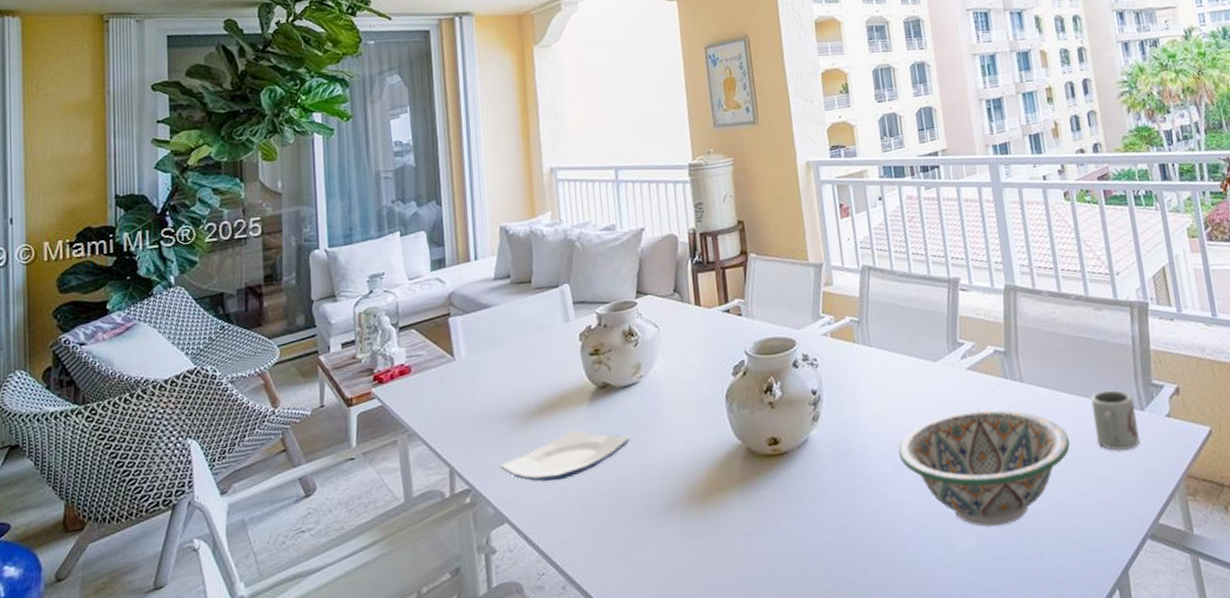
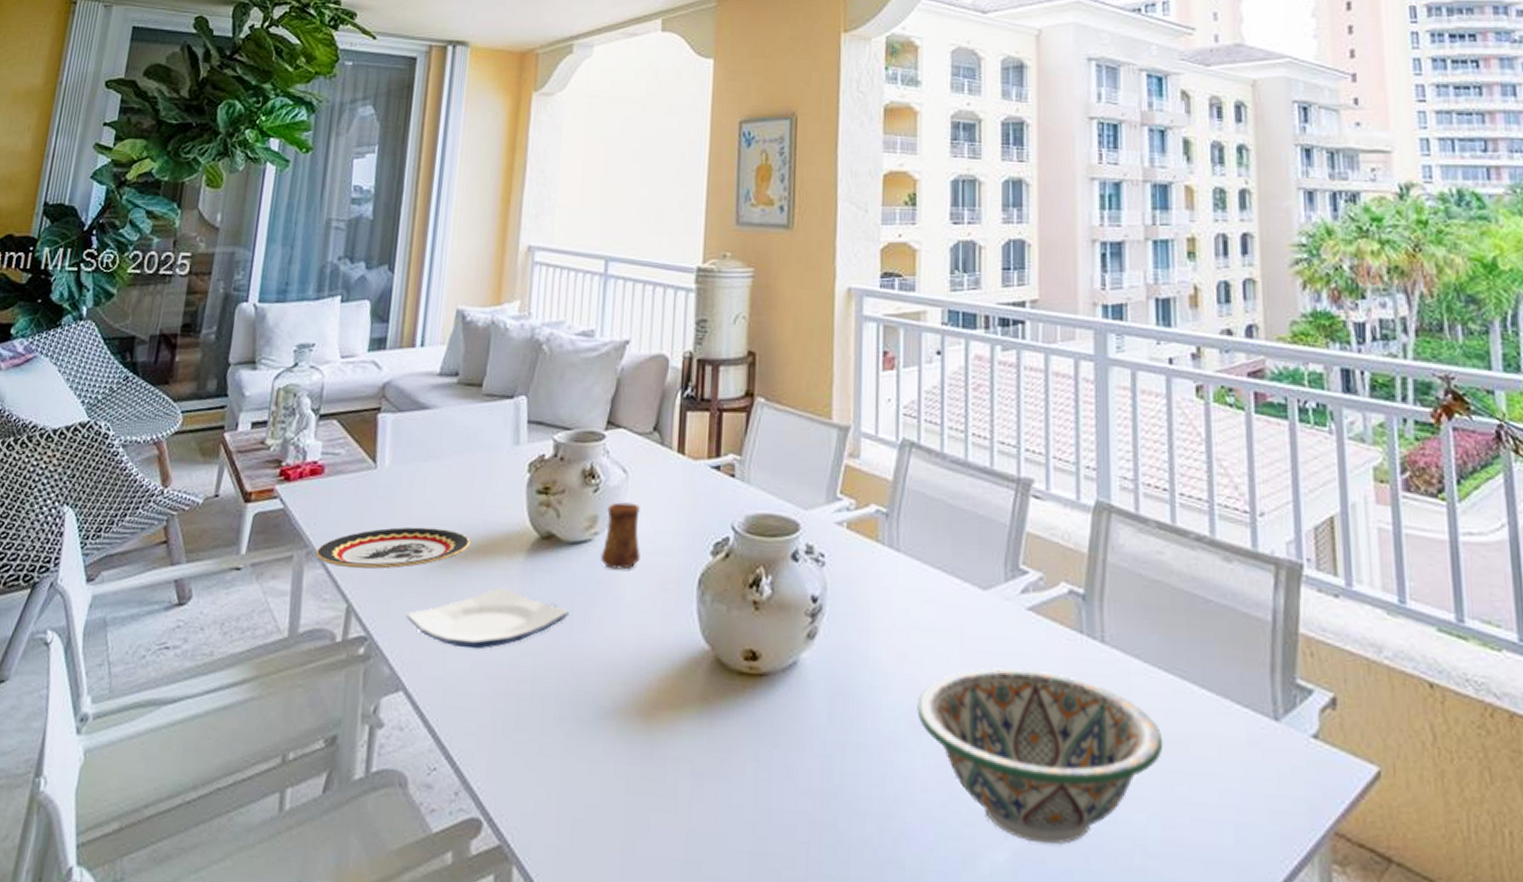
plate: none [416,396,542,441] -> present [315,527,470,570]
cup: none [647,348,679,401] -> present [601,502,640,570]
cup: present [1090,390,1140,450] -> none [1201,679,1268,775]

